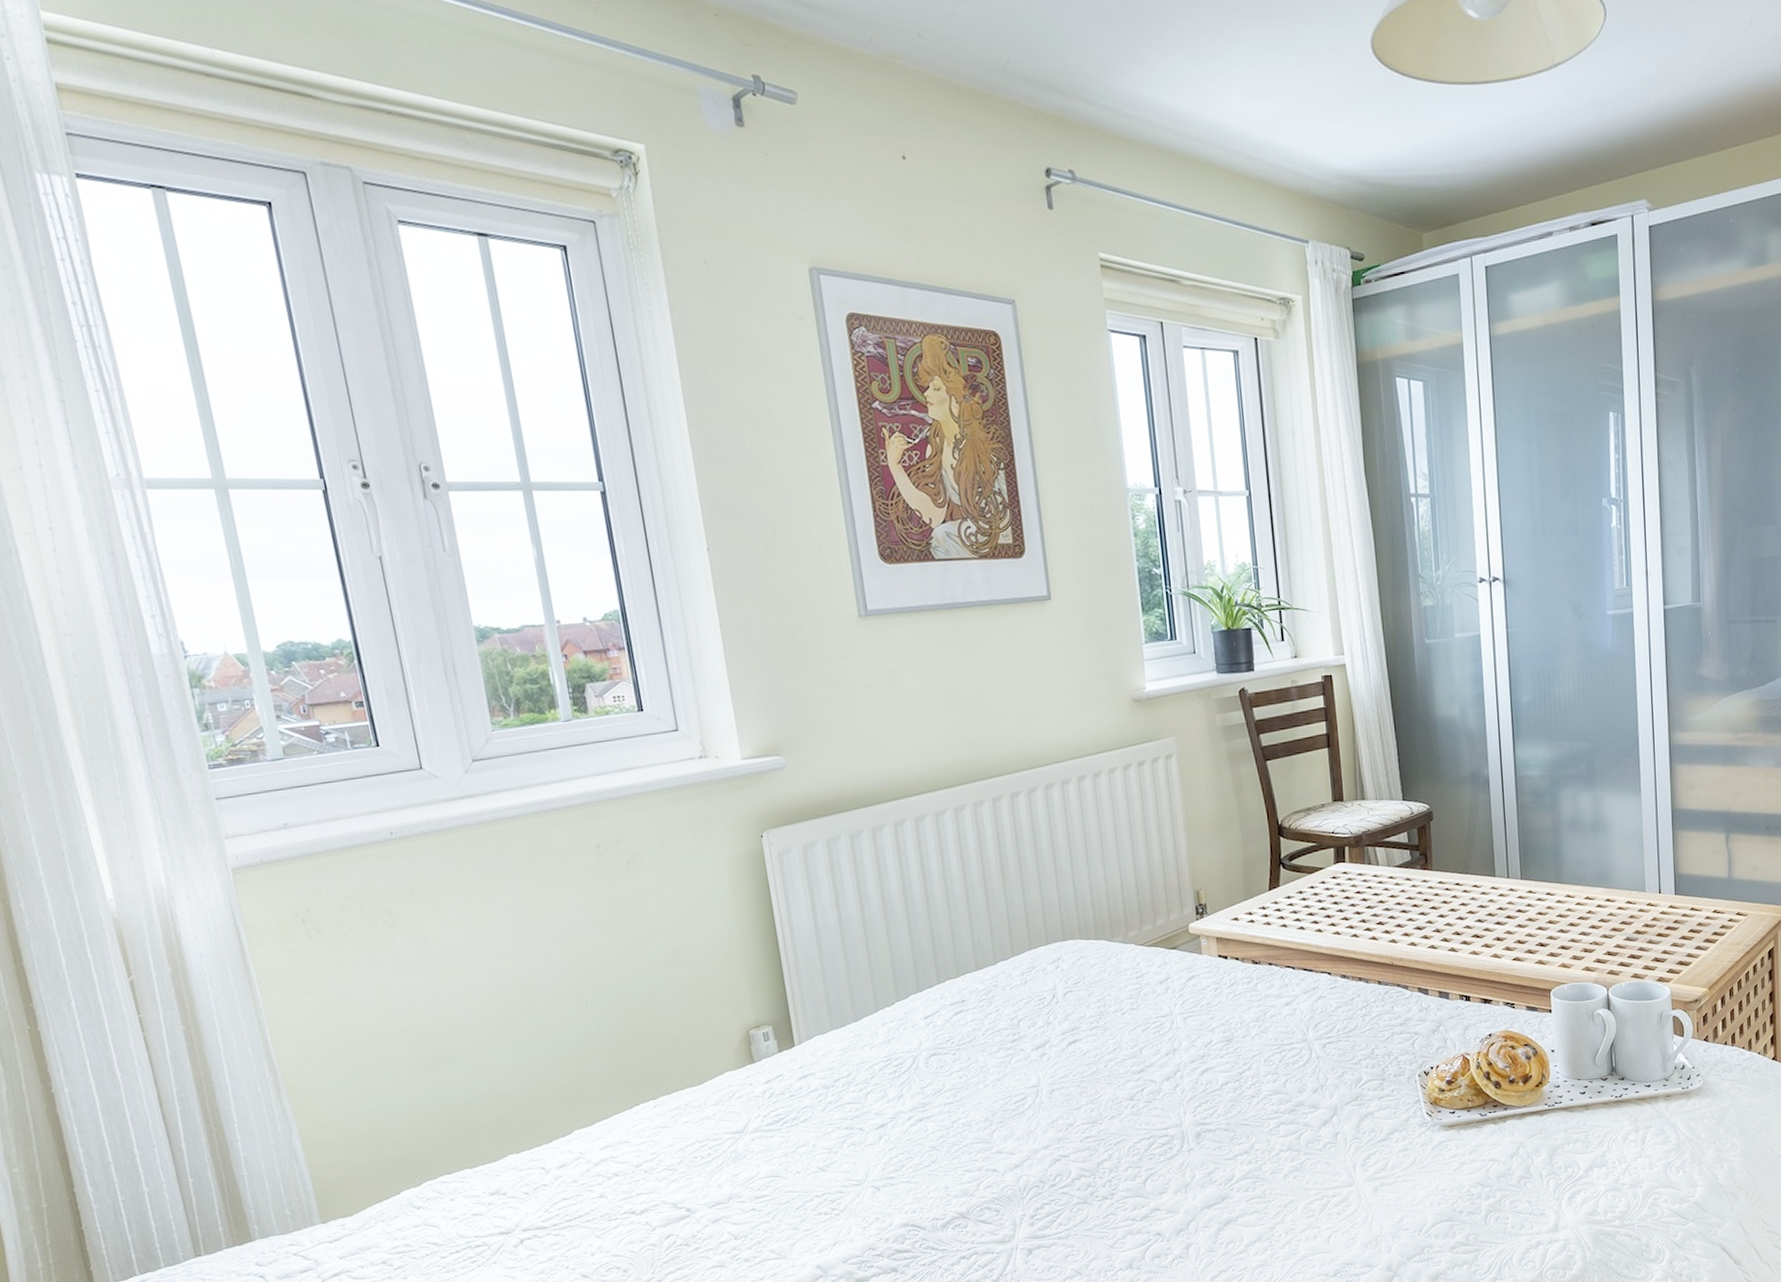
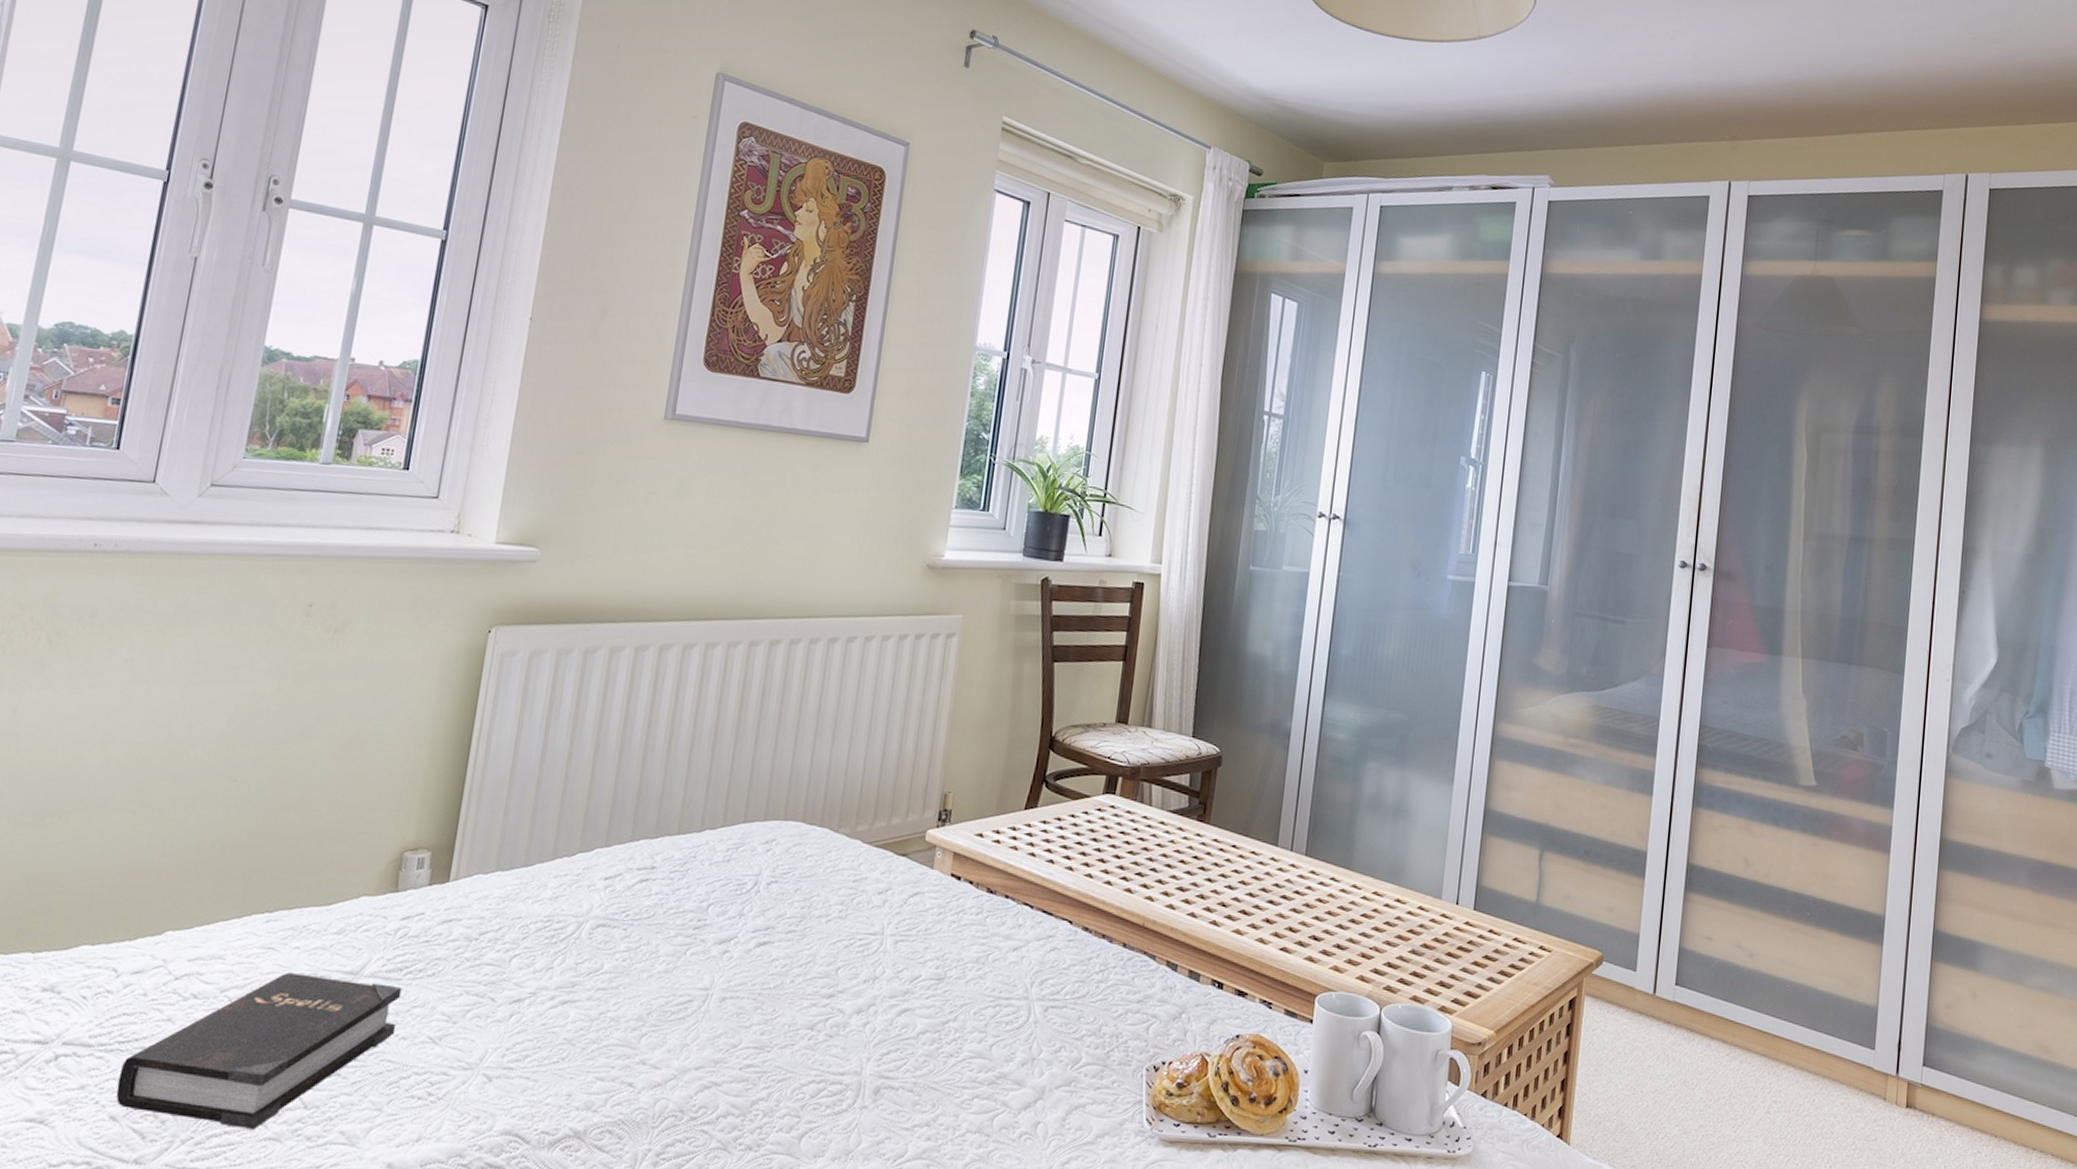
hardback book: none [576,1134,789,1267] -> present [116,973,402,1129]

